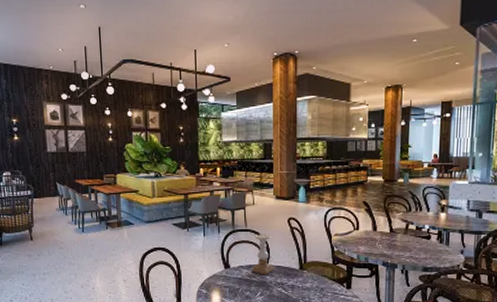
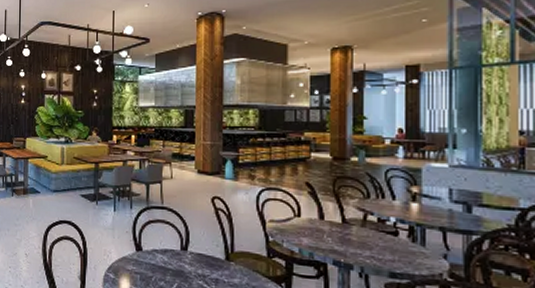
candle holder: present [251,234,275,275] -> none [167,213,195,264]

